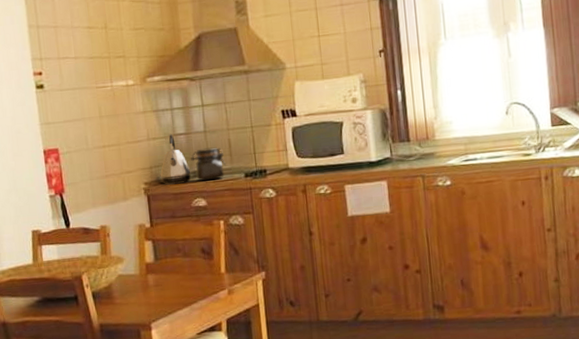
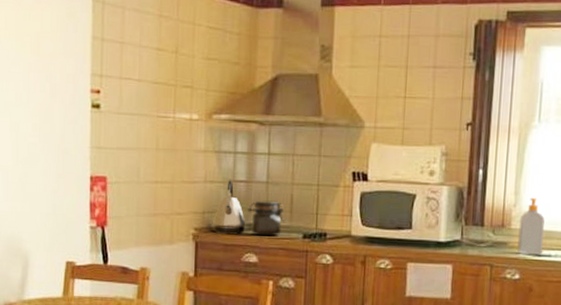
soap bottle: none [442,108,468,162] -> present [517,197,545,255]

